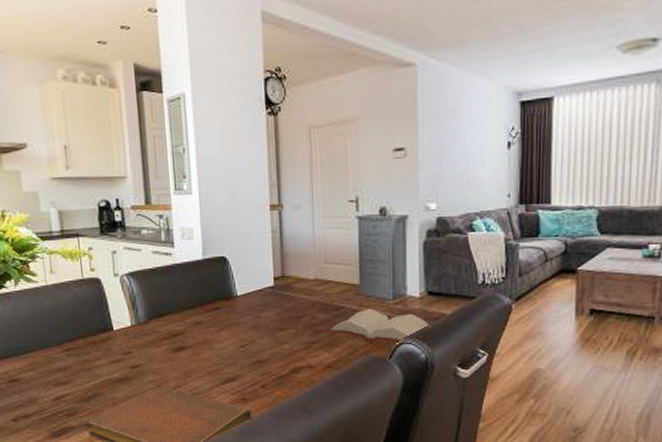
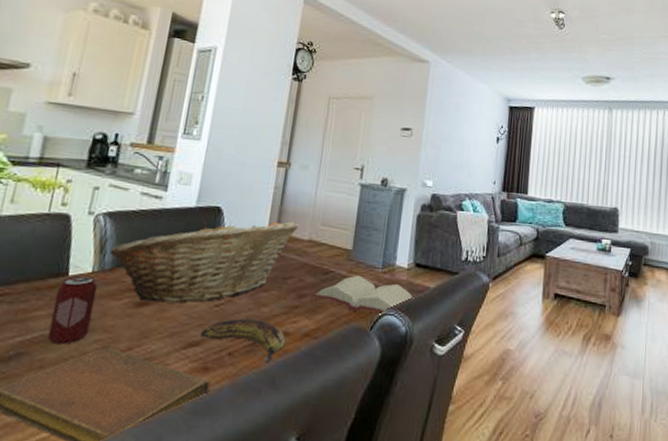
beverage can: none [108,329,143,386] -> present [47,275,98,344]
fruit basket: none [140,263,302,347] -> present [109,220,299,303]
banana: none [233,356,310,392] -> present [200,319,286,363]

